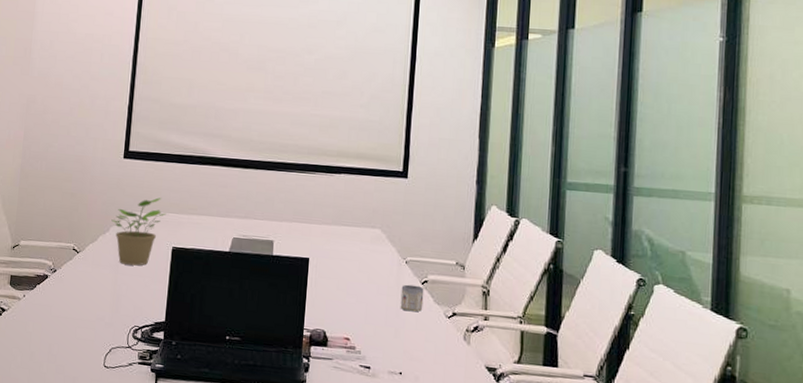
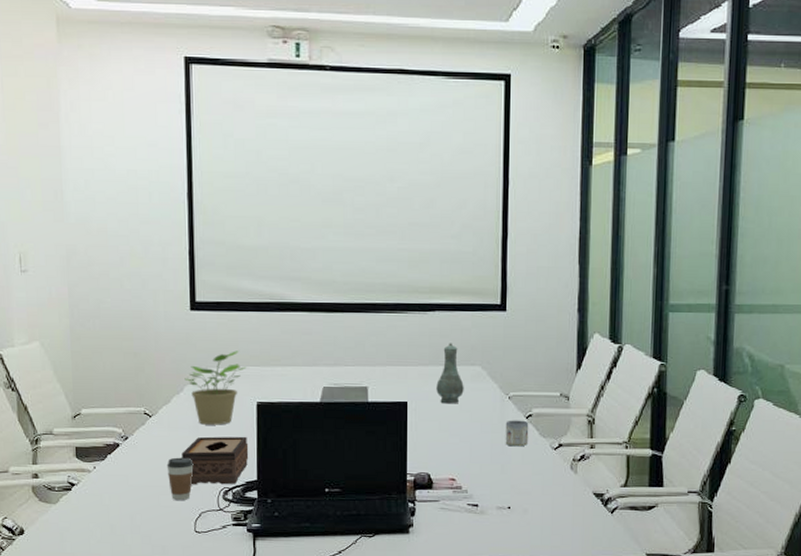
coffee cup: none [86,292,110,335] -> present [166,457,194,501]
tissue box: none [100,275,161,324] -> present [182,436,249,485]
vase: none [337,204,364,264] -> present [436,343,464,404]

